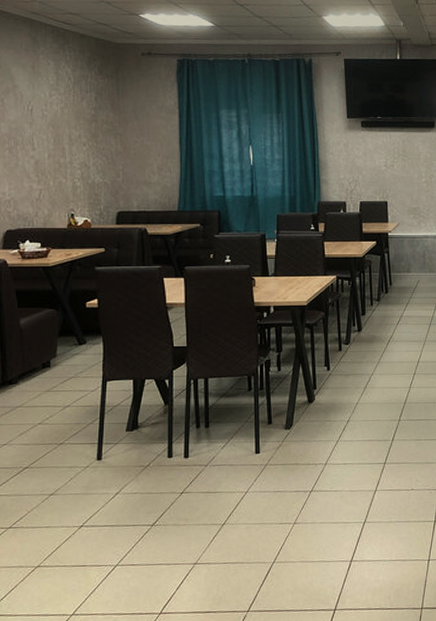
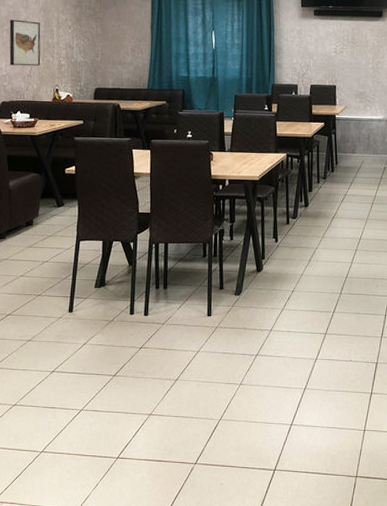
wall art: none [12,136,51,189] -> present [9,19,41,66]

